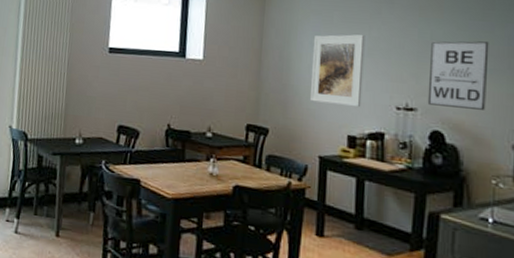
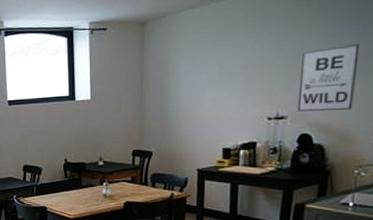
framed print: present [309,34,365,108] -> none [187,54,239,123]

